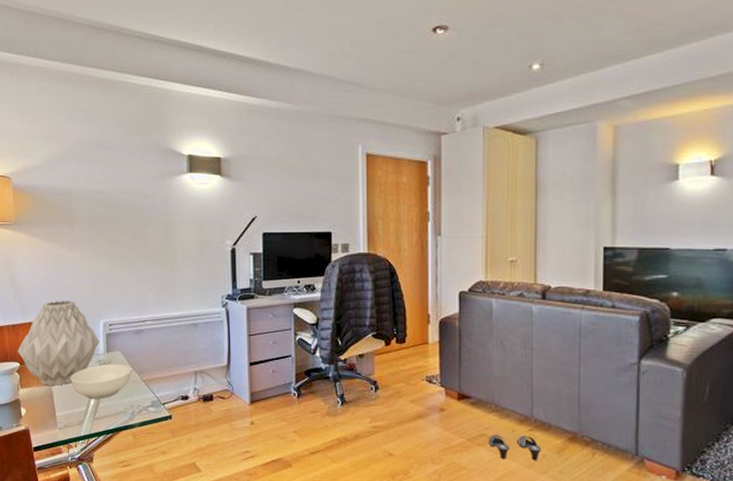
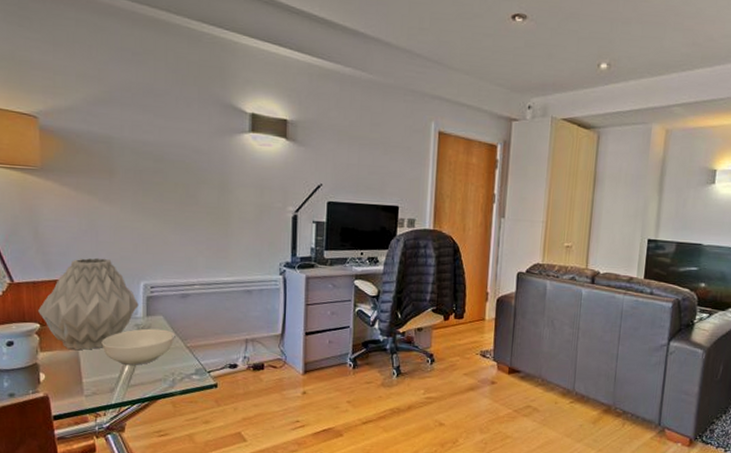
slippers: present [489,435,541,461] -> none [533,406,579,431]

